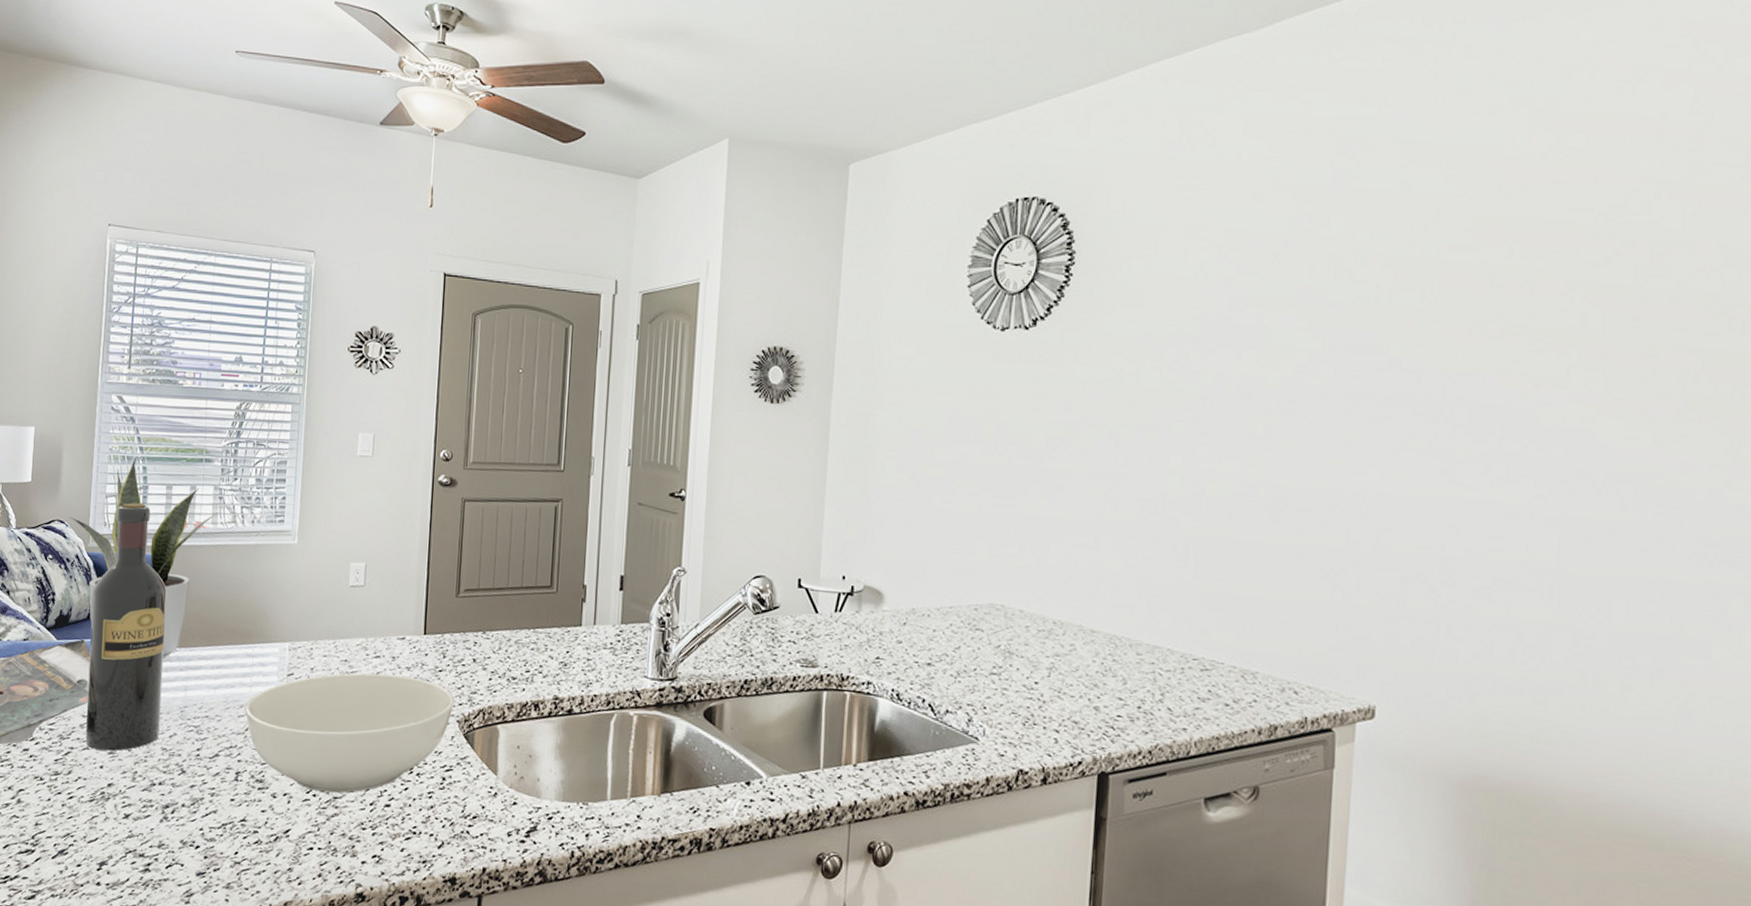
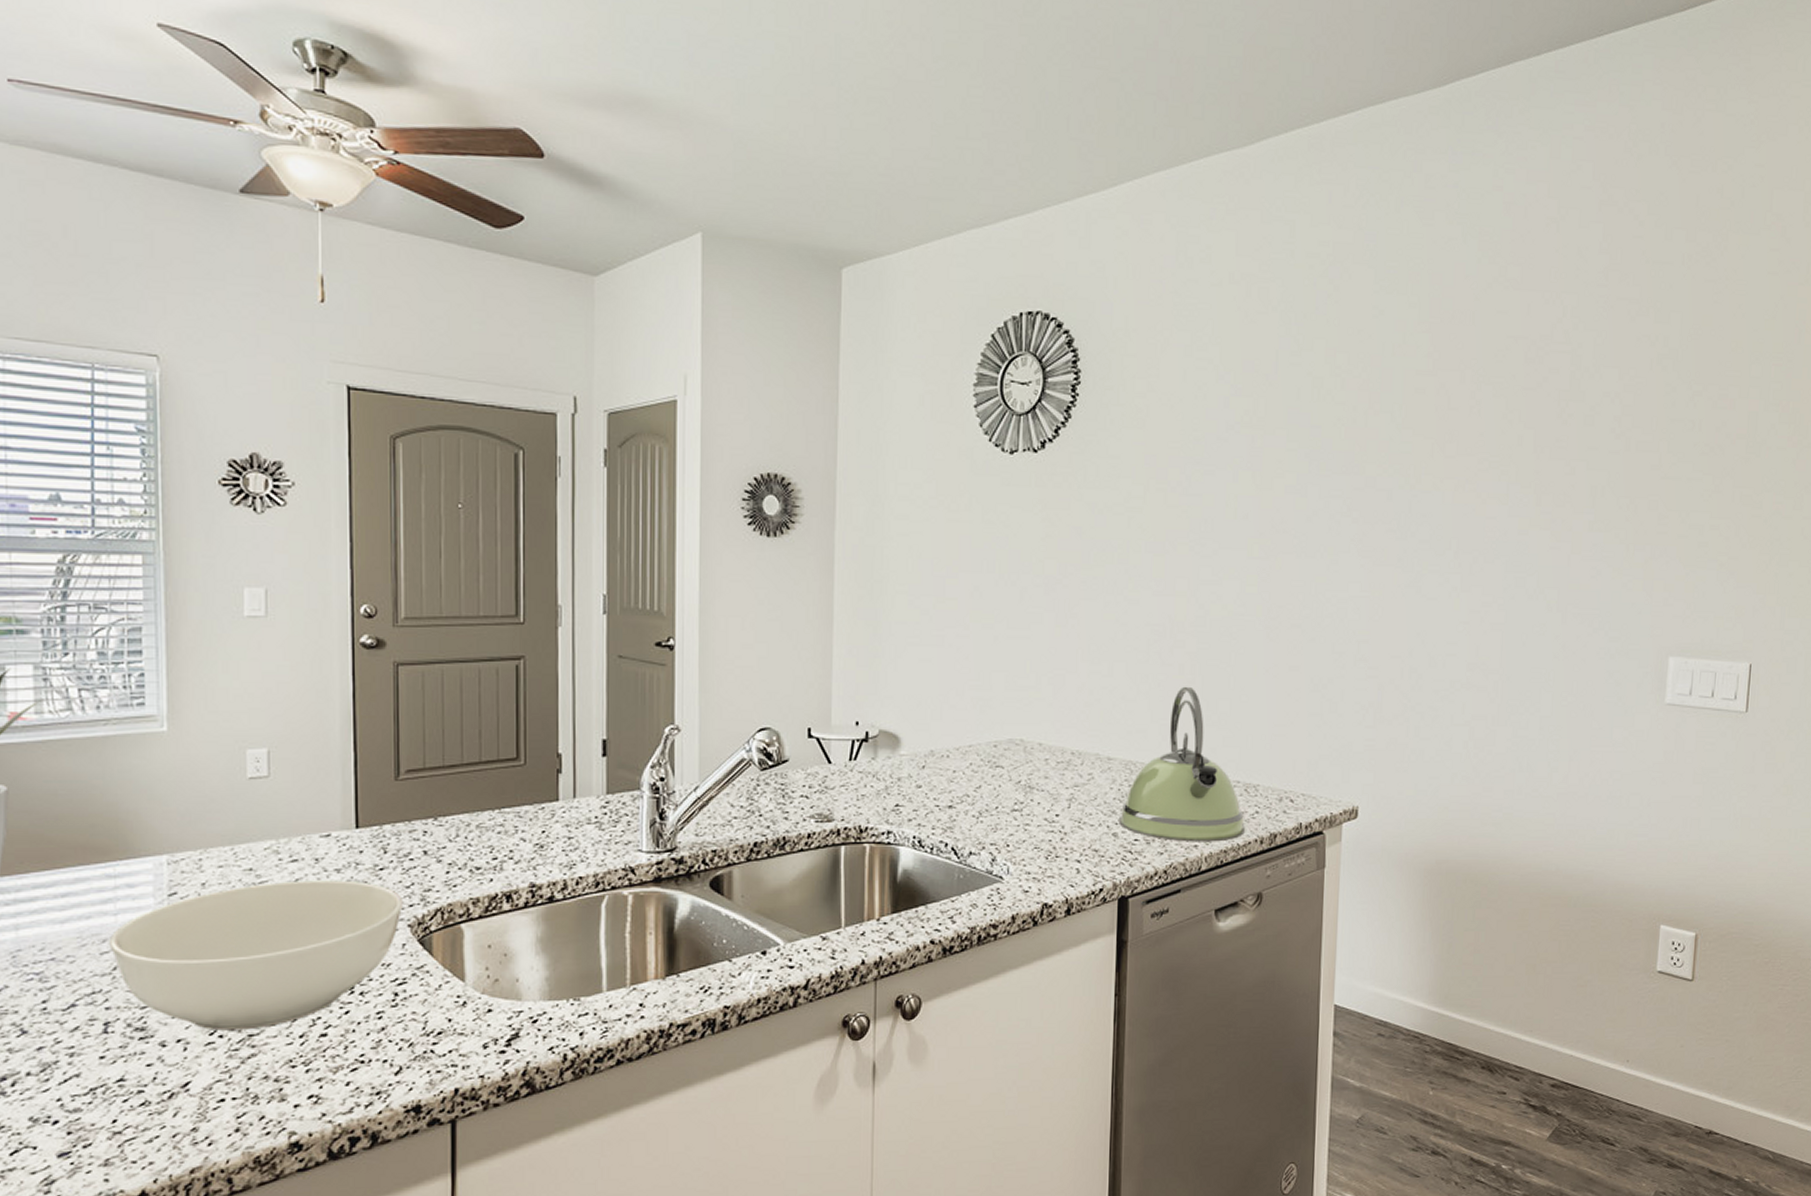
kettle: none [1101,564,1242,728] -> present [1119,686,1246,842]

